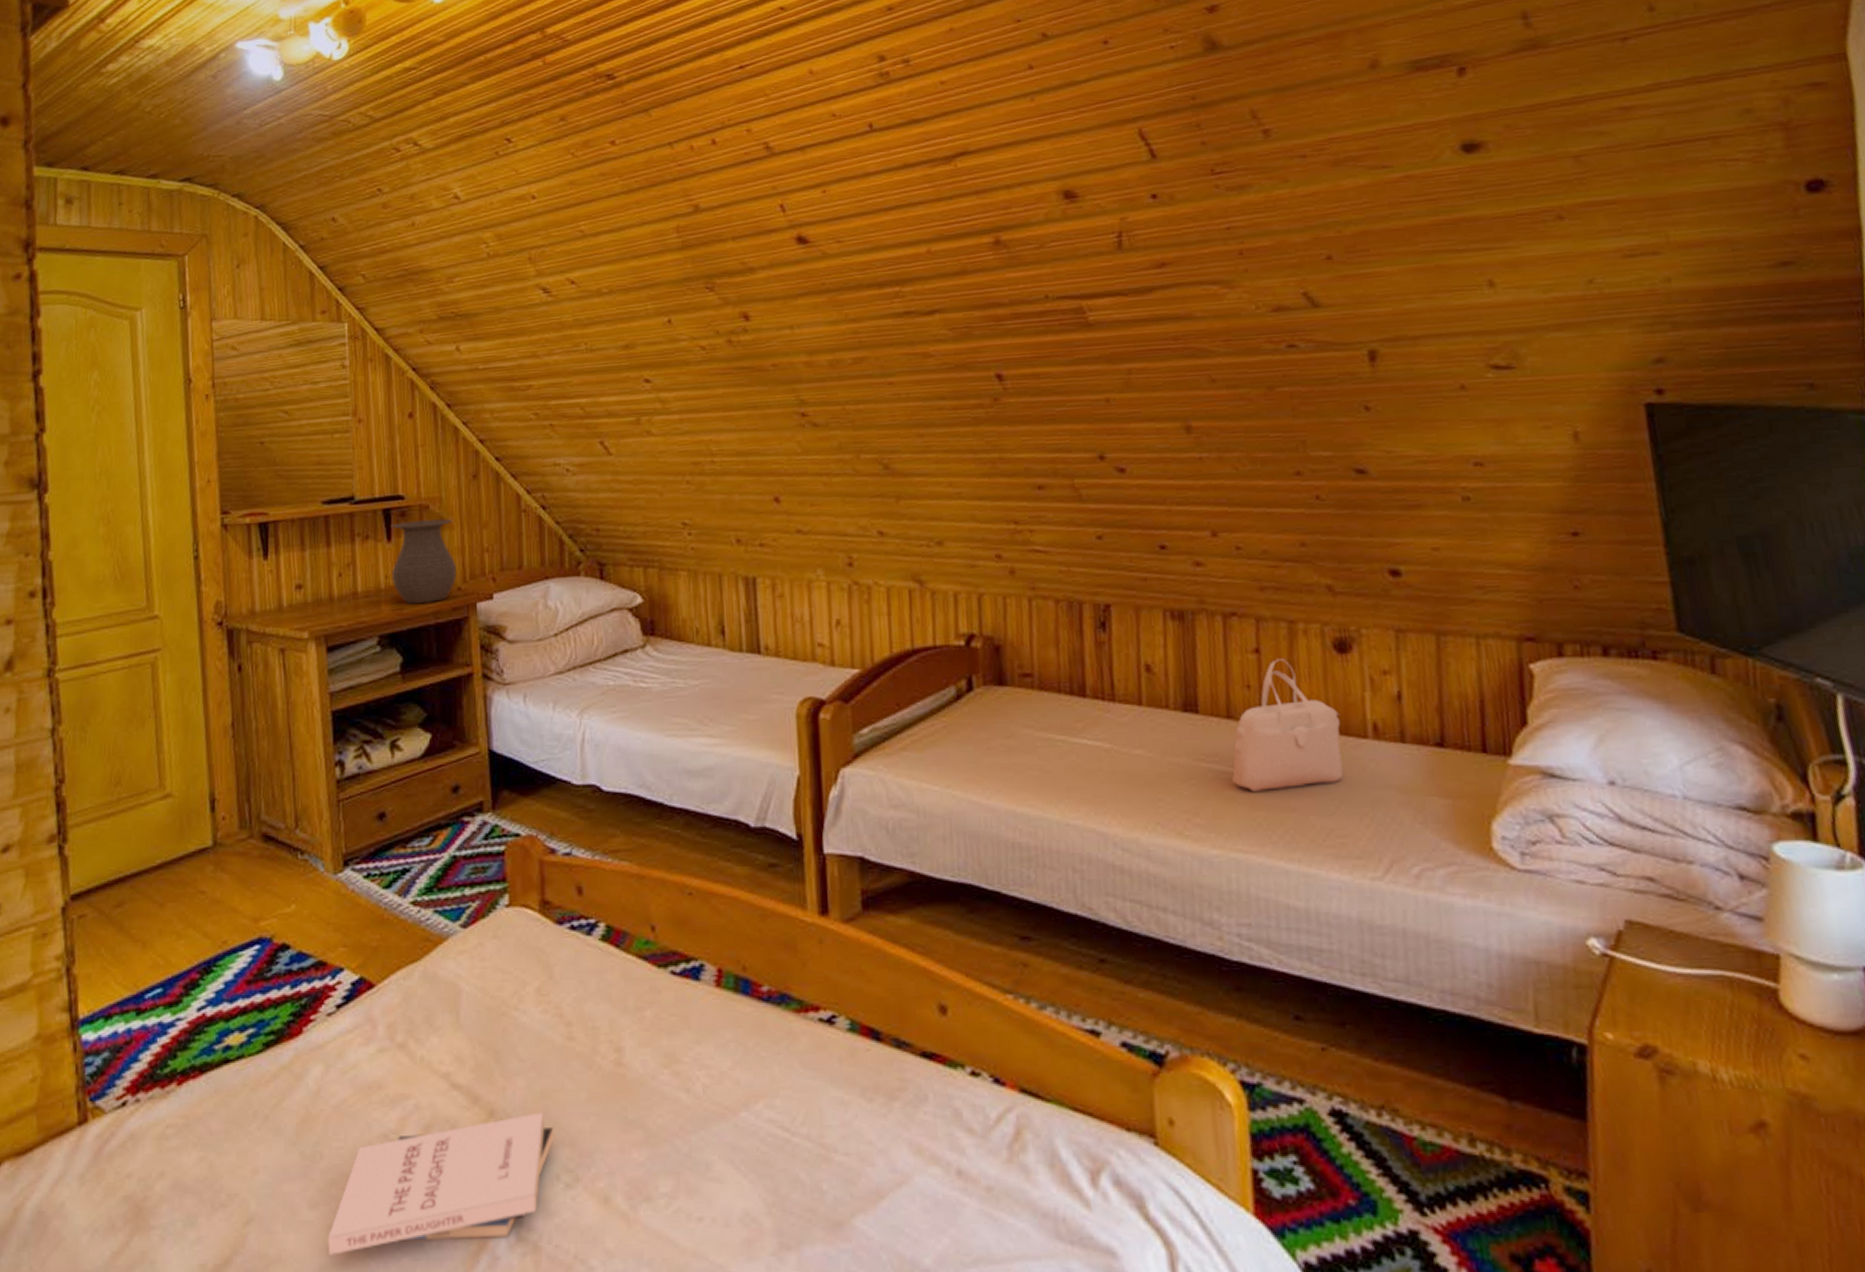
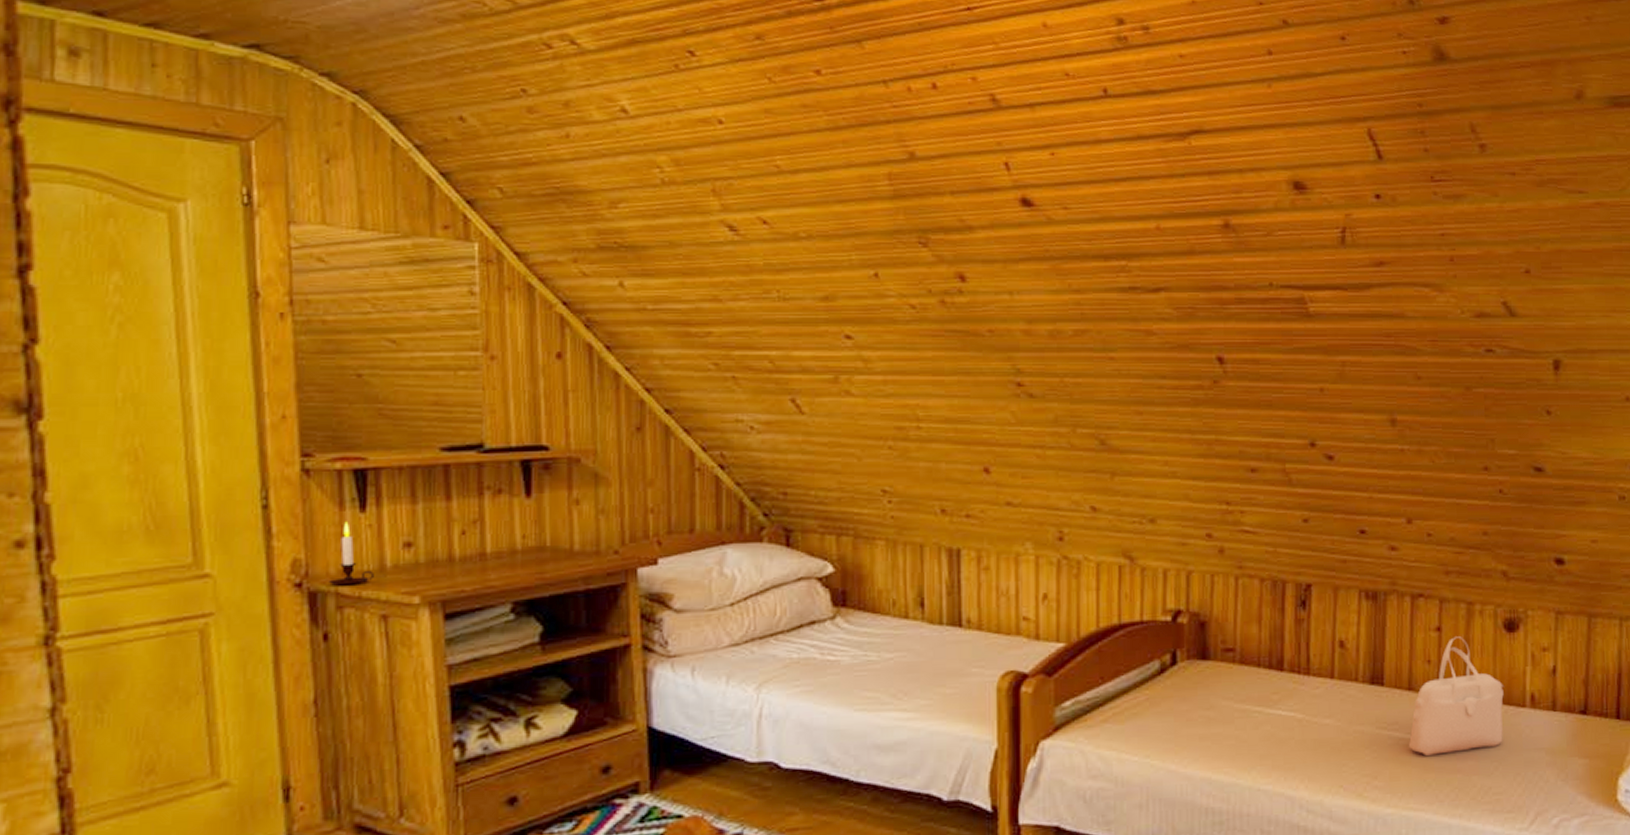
candle: none [241,568,274,624] -> present [328,521,374,586]
vase: present [390,519,456,604] -> none [530,474,613,567]

